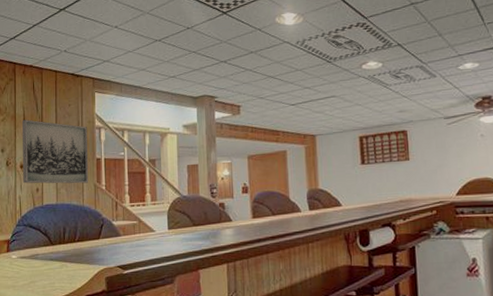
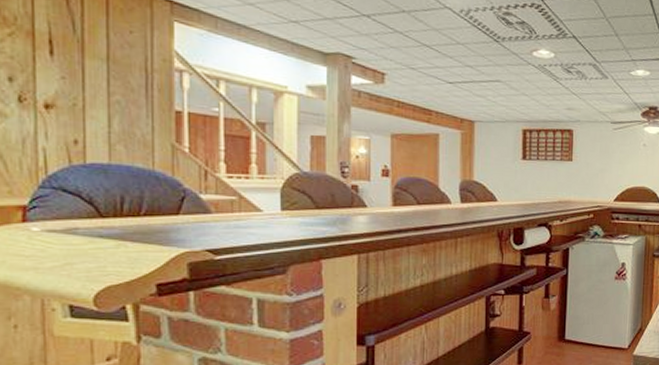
wall art: present [22,119,89,184] -> none [47,40,163,142]

